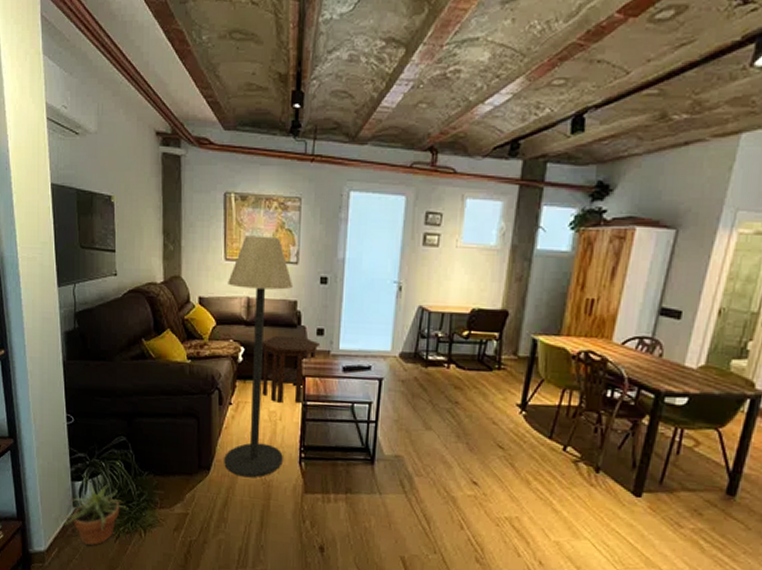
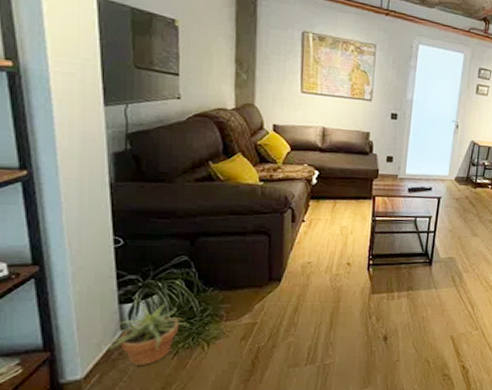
floor lamp: present [224,235,294,478] -> none [295,72,367,285]
side table: present [261,335,319,403] -> none [334,161,389,219]

